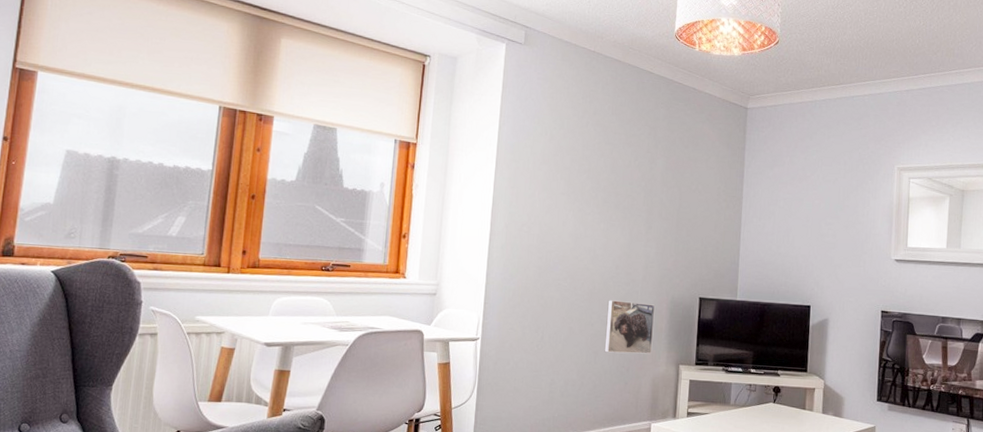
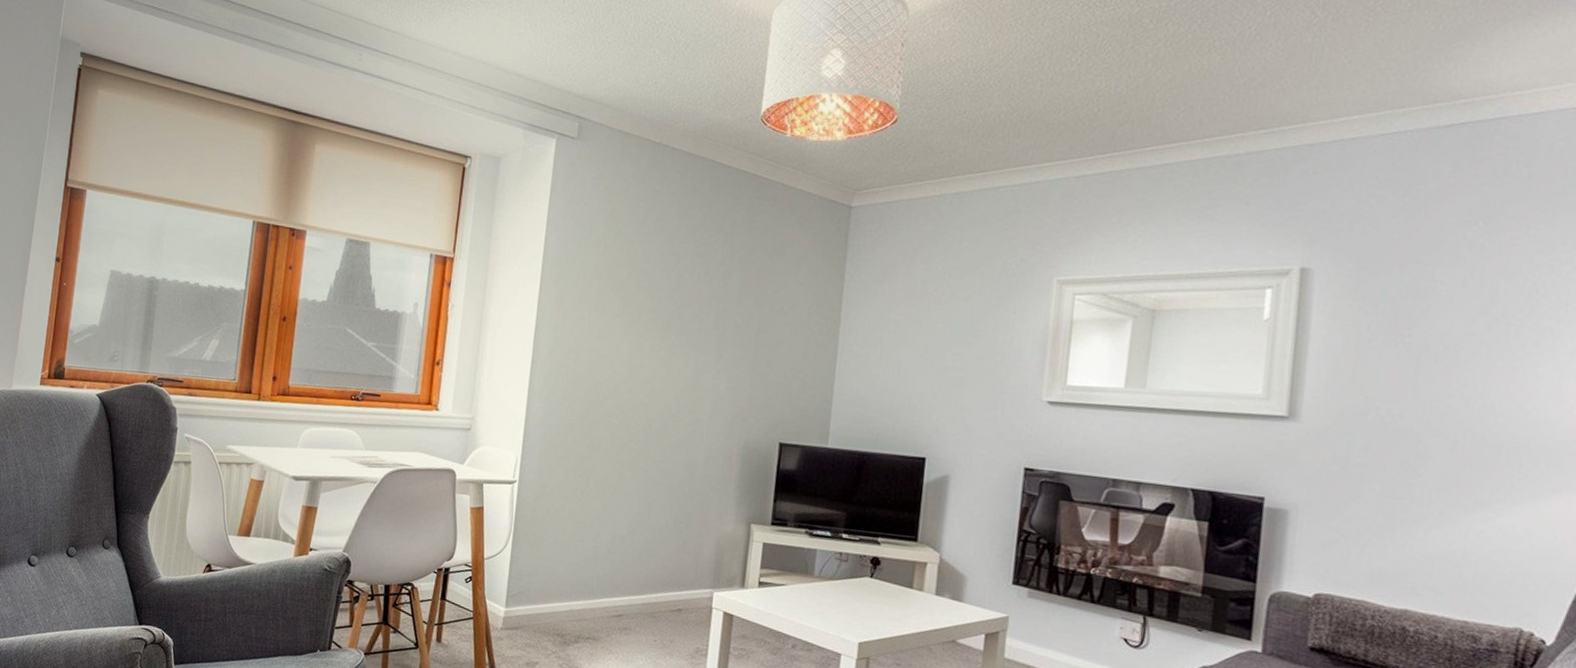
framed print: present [604,300,656,354] -> none [659,442,724,510]

